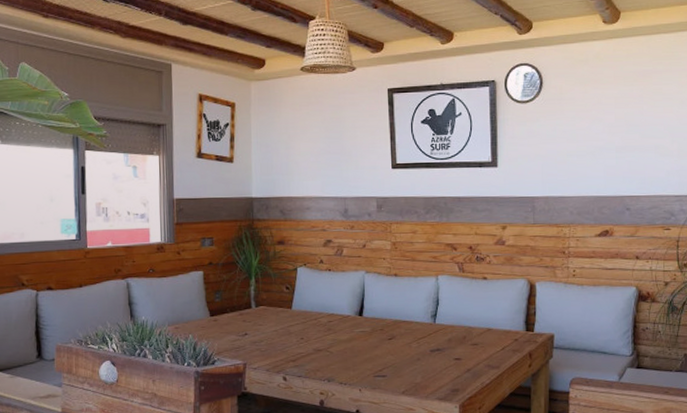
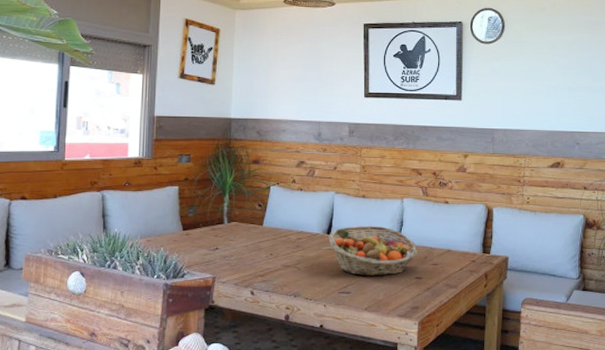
fruit basket: none [361,305,456,359] -> present [329,225,418,276]

